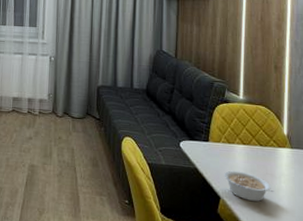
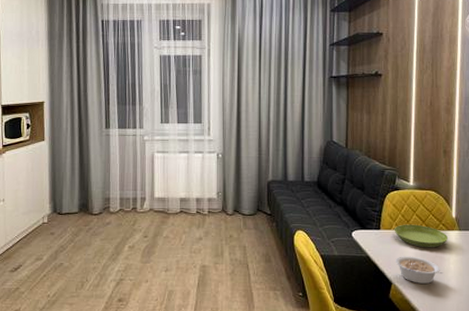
saucer: none [223,138,280,165] -> present [394,224,449,248]

